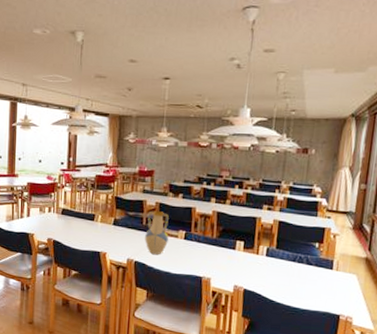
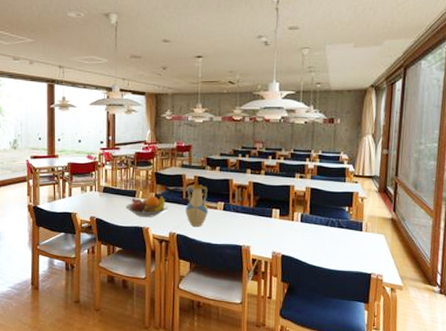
fruit bowl: none [83,220,127,242] -> present [125,195,168,217]

